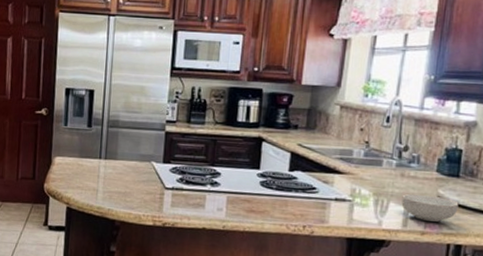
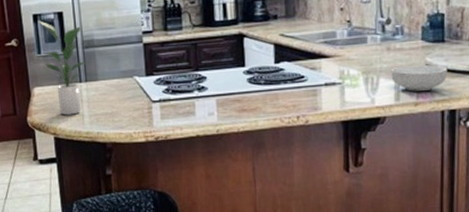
potted plant: none [69,95,111,189] -> present [37,21,89,116]

